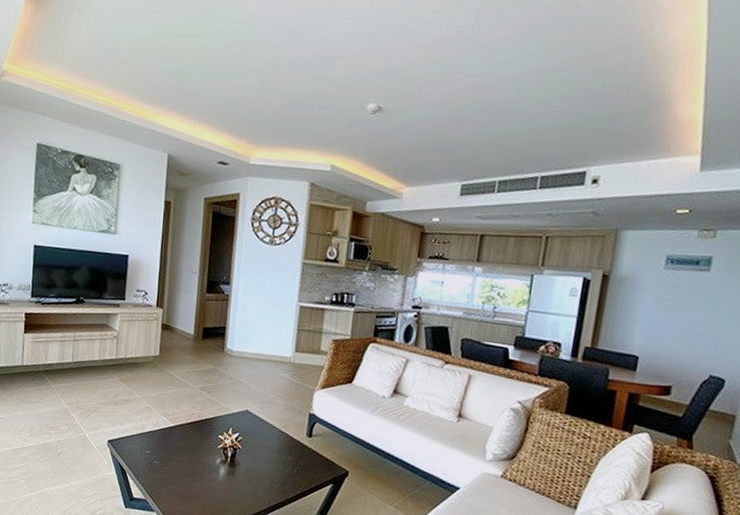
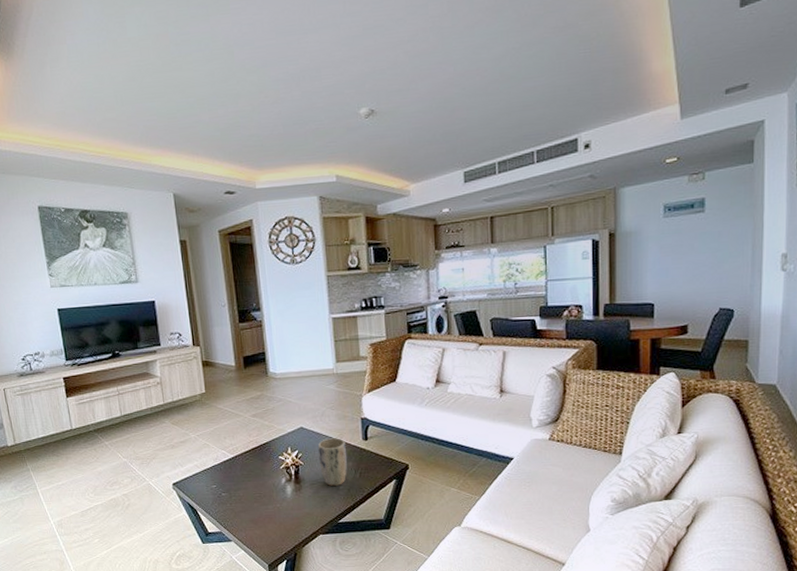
plant pot: none [258,427,289,478] -> present [318,438,348,486]

